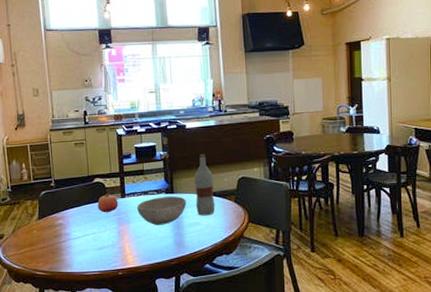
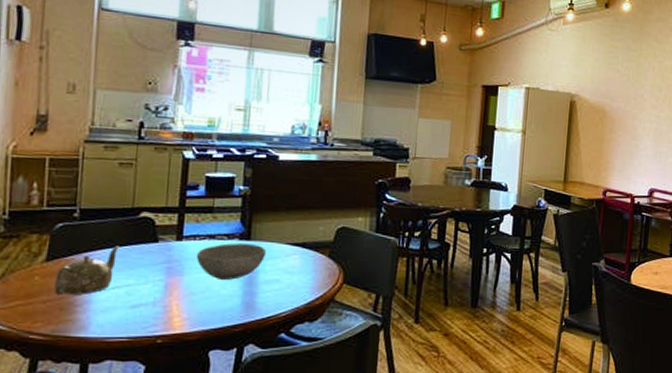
teapot: none [46,205,84,243] -> present [54,246,119,295]
fruit: present [97,193,118,213] -> none [140,233,171,259]
bottle: present [194,154,215,216] -> none [278,194,306,272]

